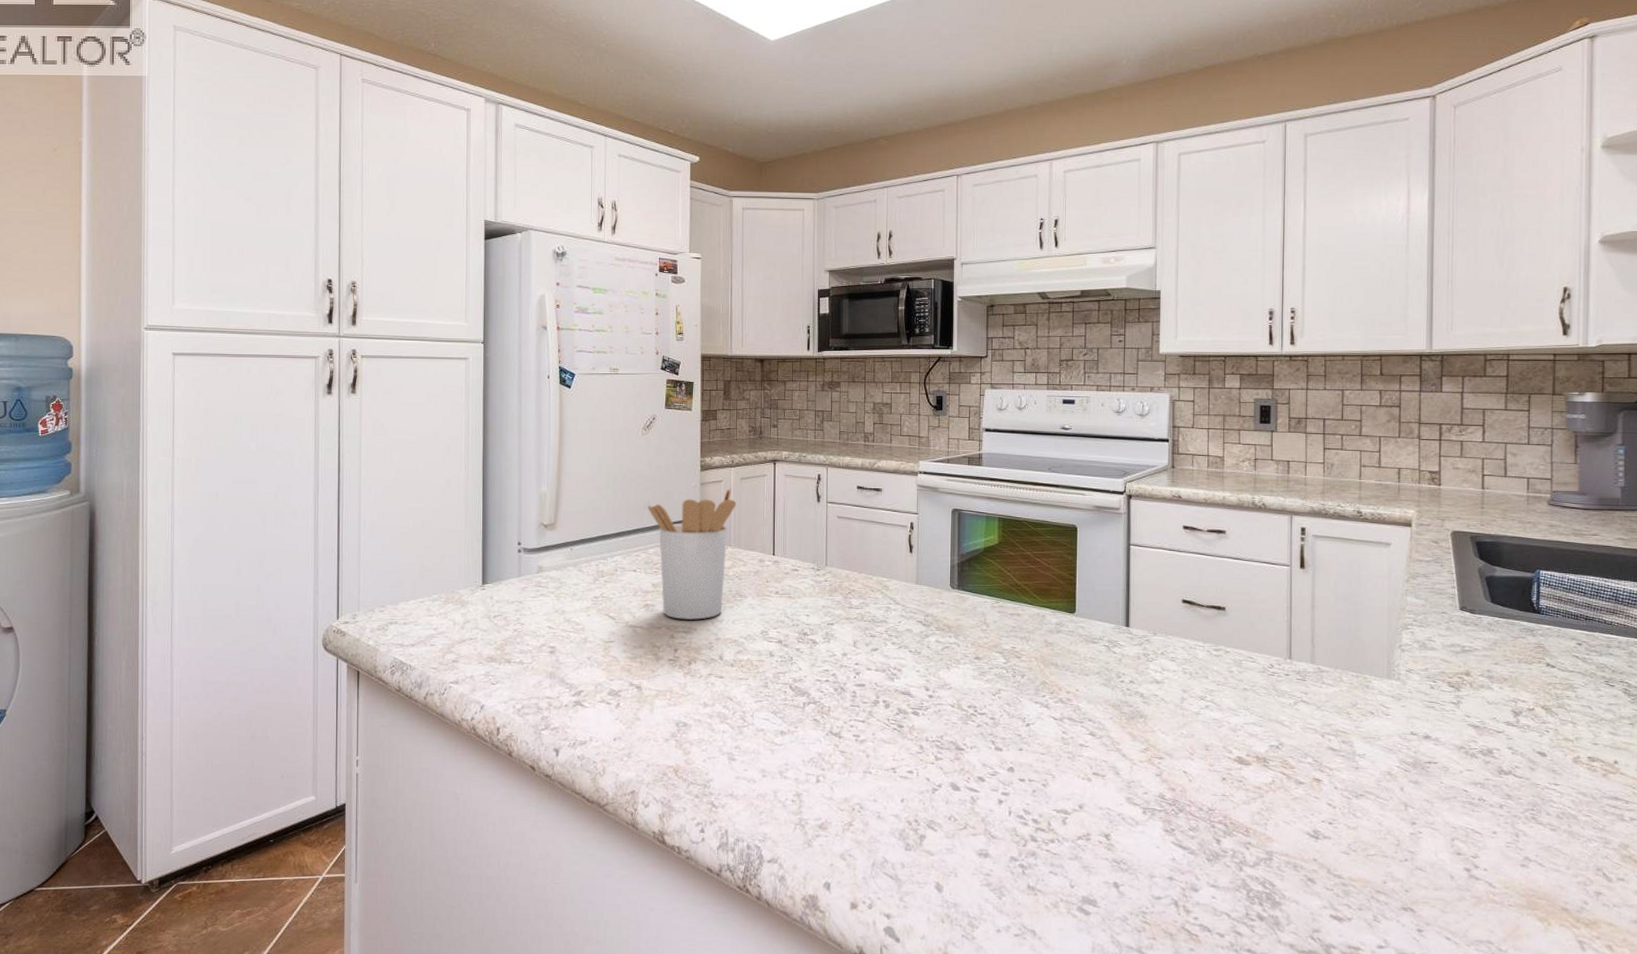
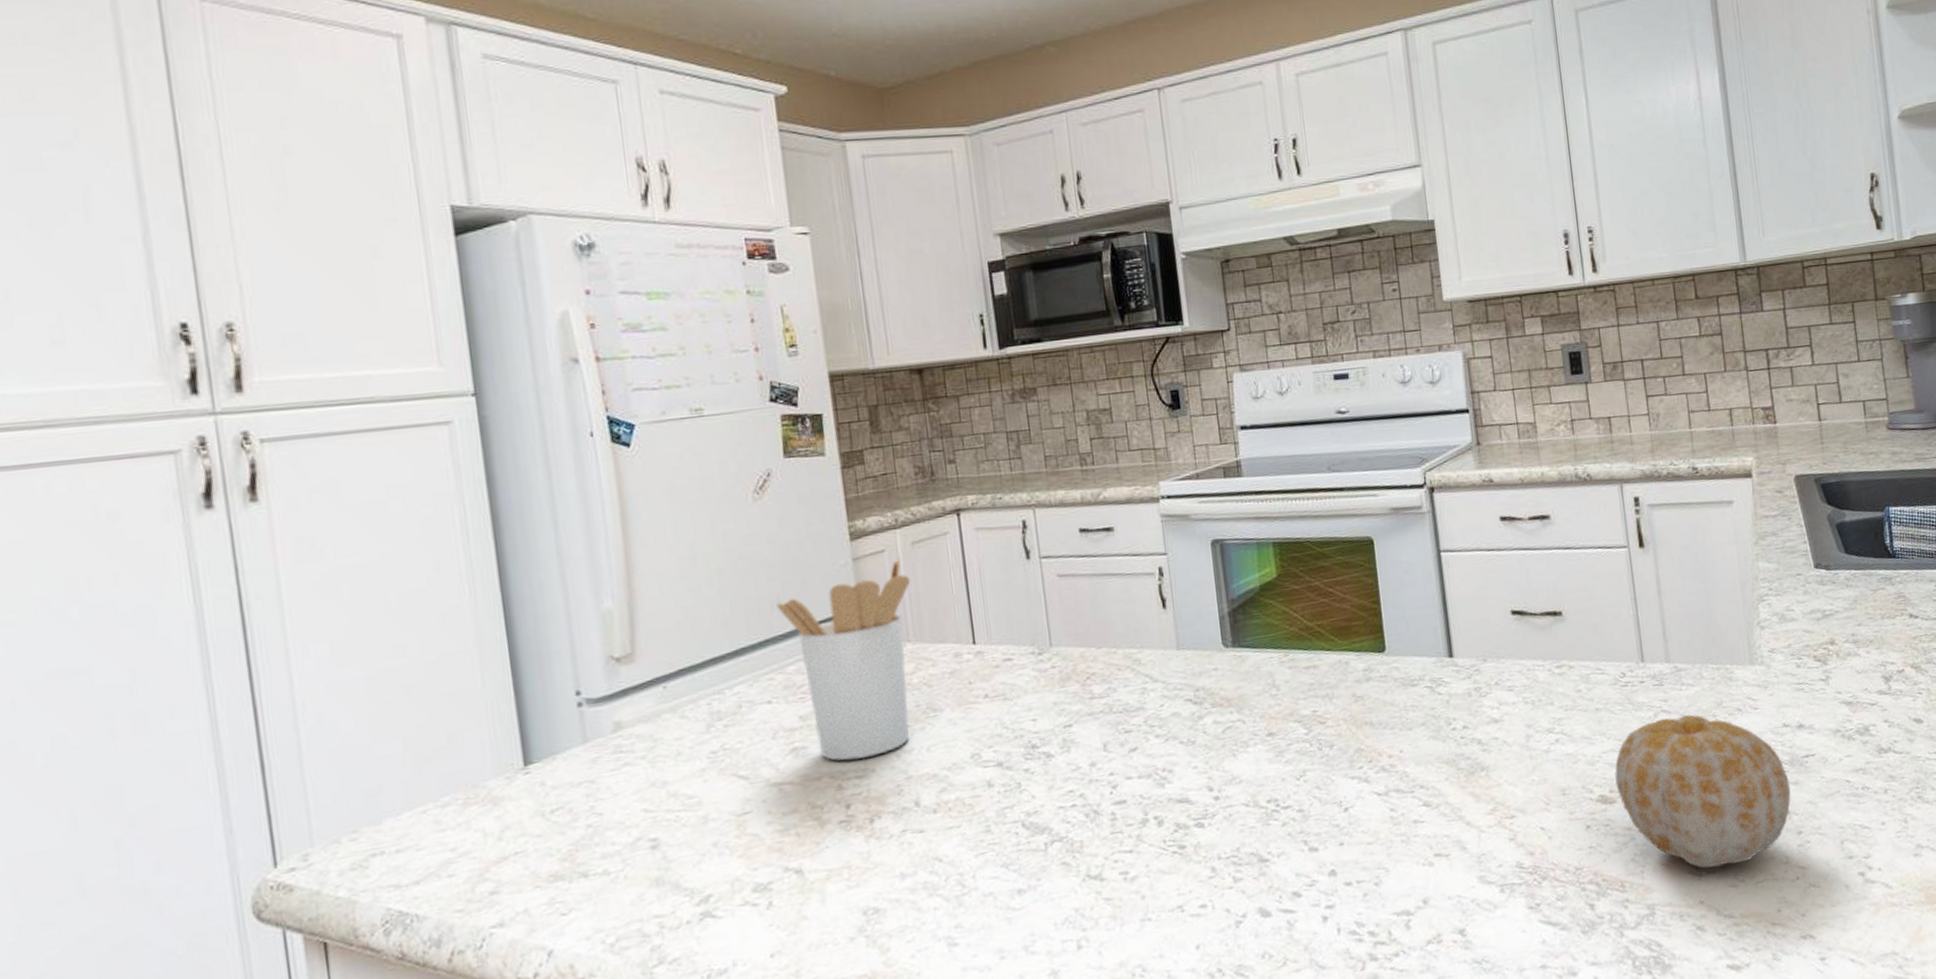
fruit: none [1252,707,1410,837] -> present [1614,714,1791,869]

